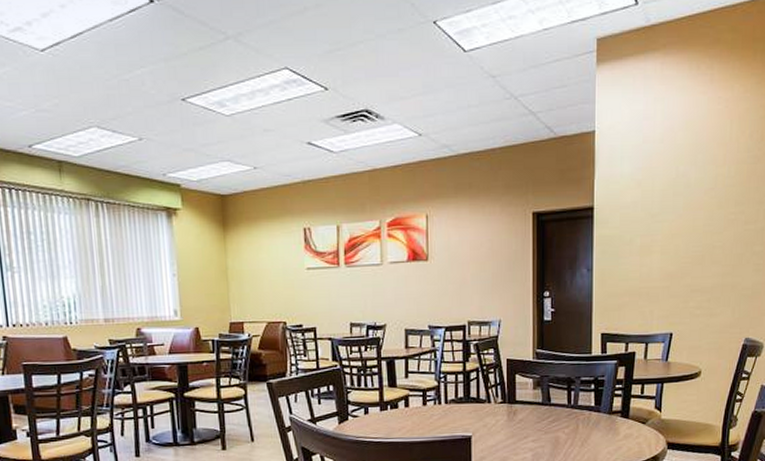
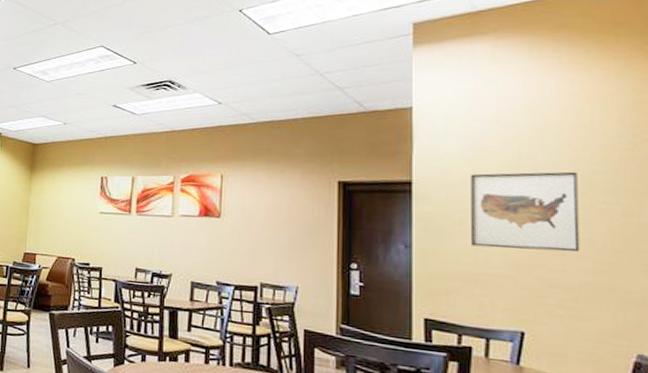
wall art: none [638,186,717,263] -> present [471,171,580,252]

